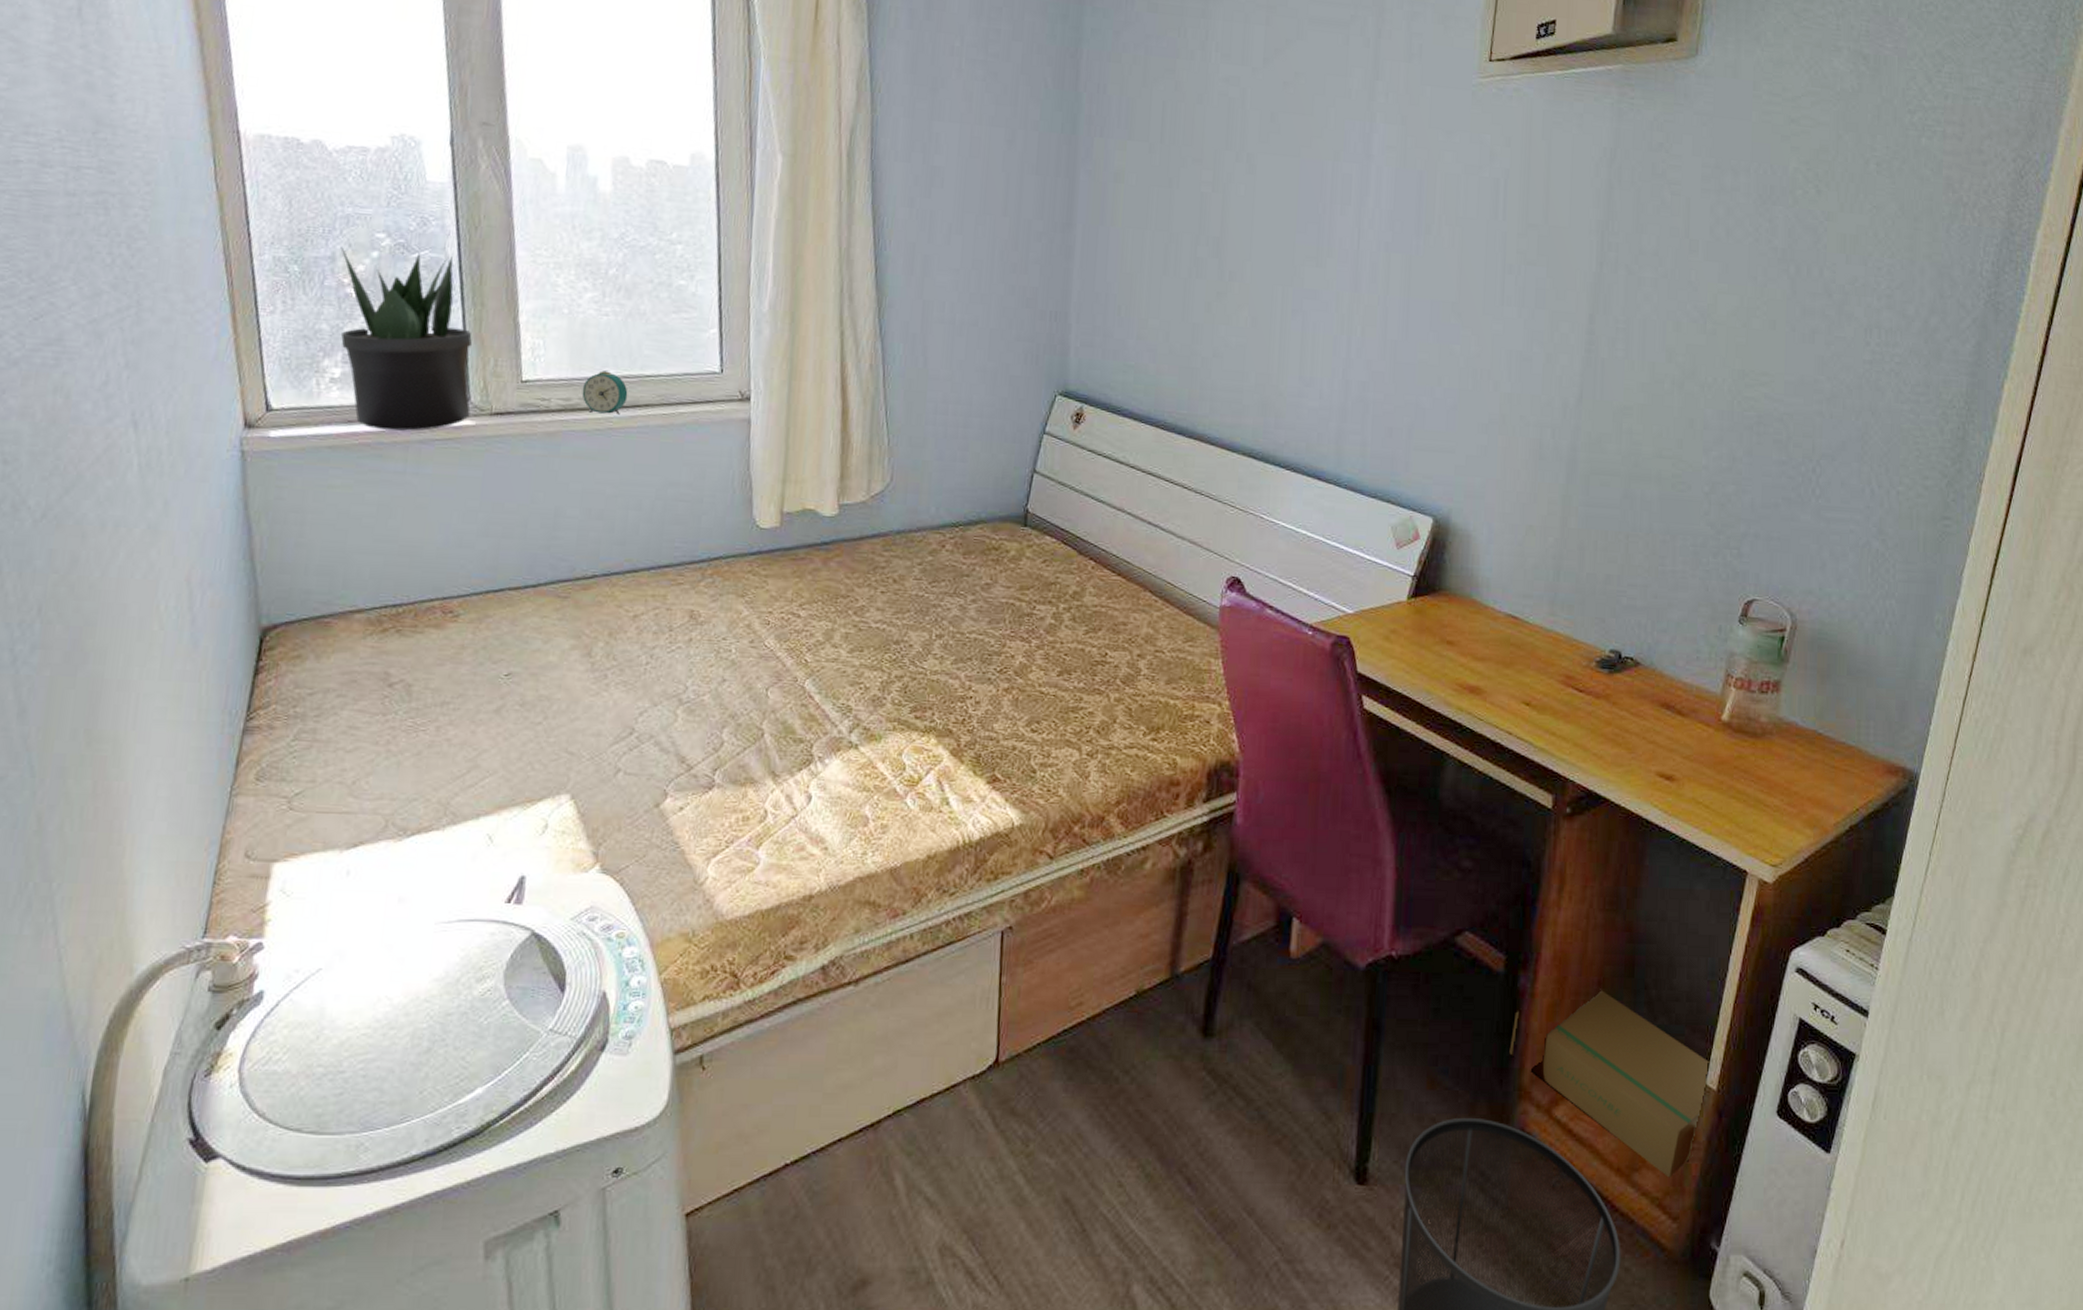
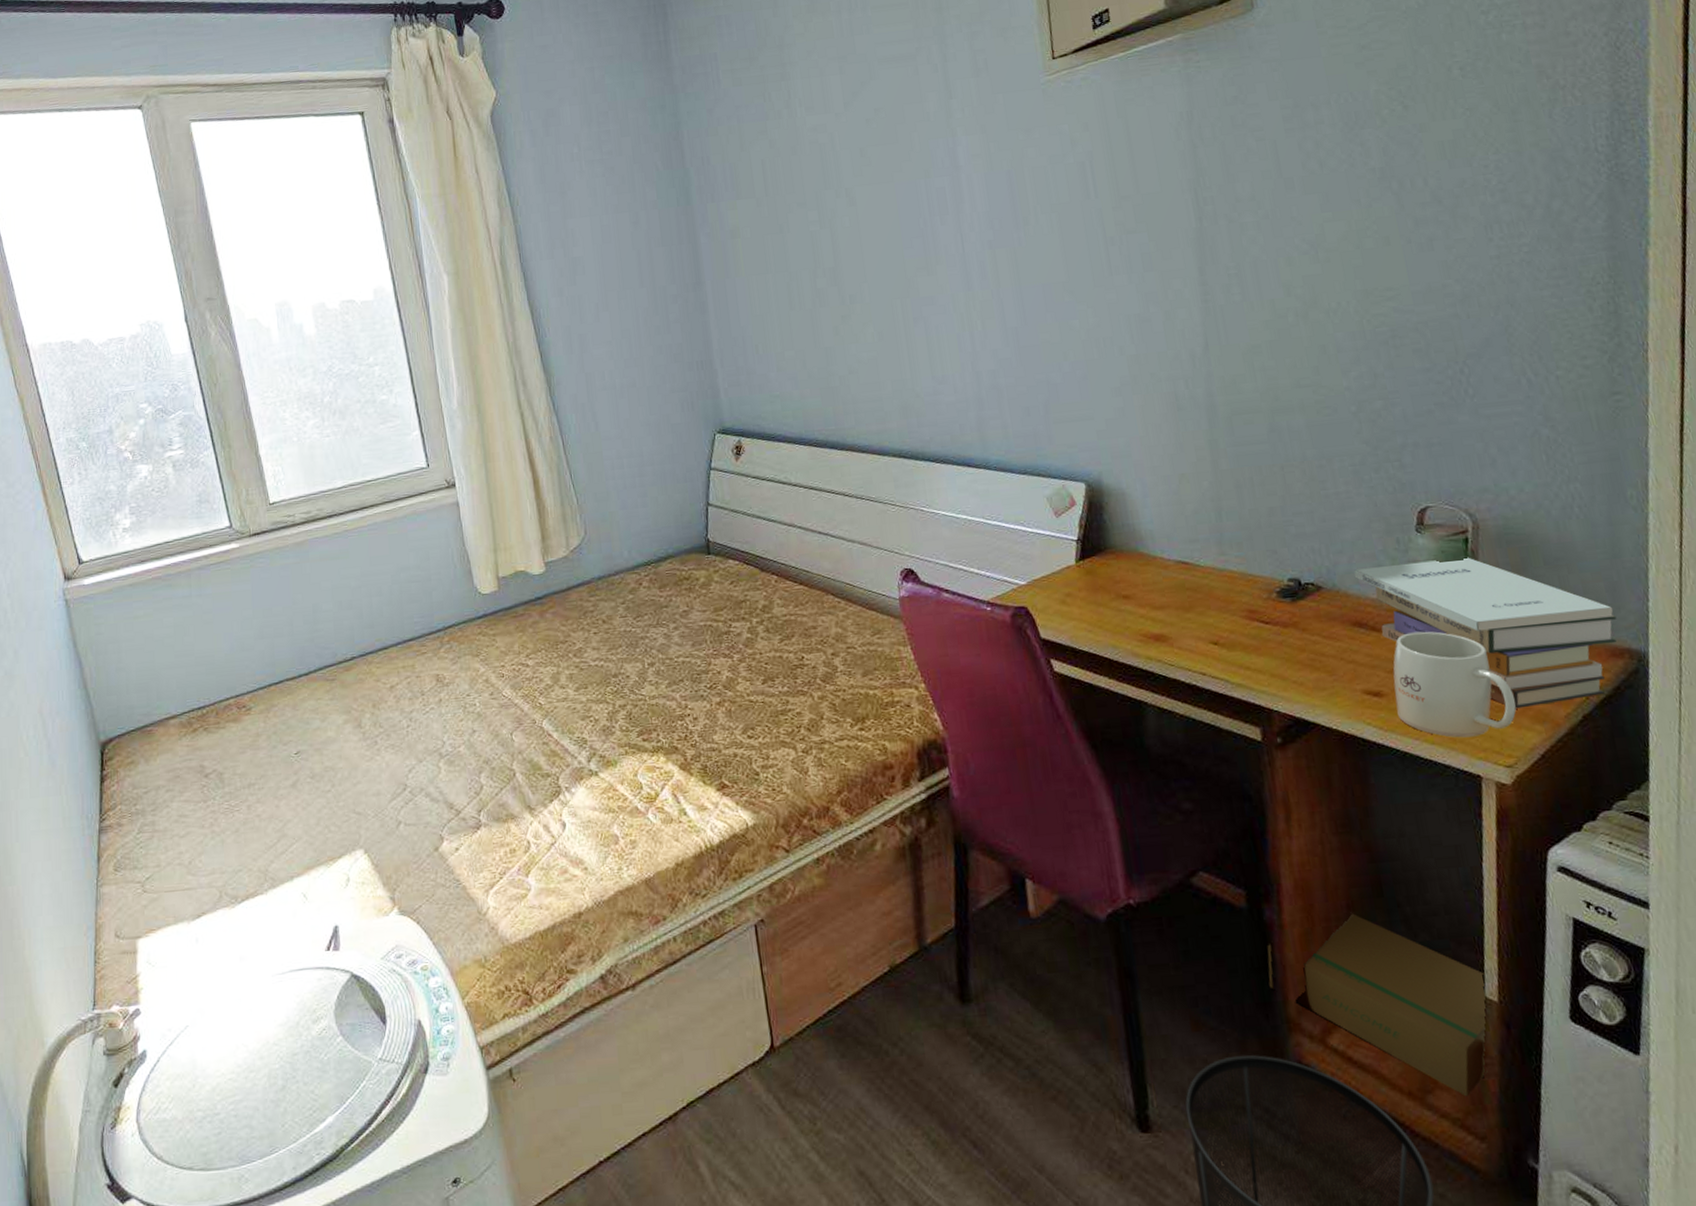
planter: present [341,247,472,432] -> none [115,412,234,565]
alarm clock: present [582,370,628,415] -> none [318,483,356,520]
books: none [1672,651,1900,811] -> present [1354,557,1617,709]
mug: none [1683,721,1794,833] -> present [1392,631,1517,738]

